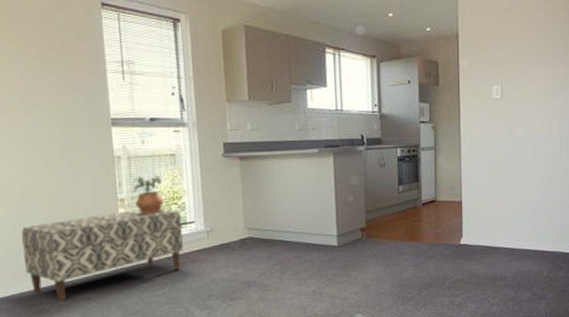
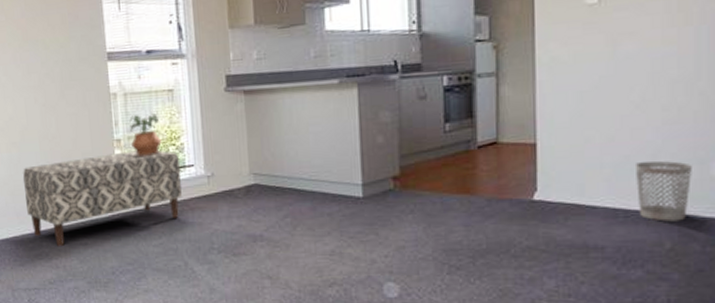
wastebasket: none [524,213,558,257] -> present [634,160,691,222]

